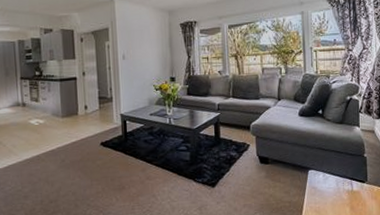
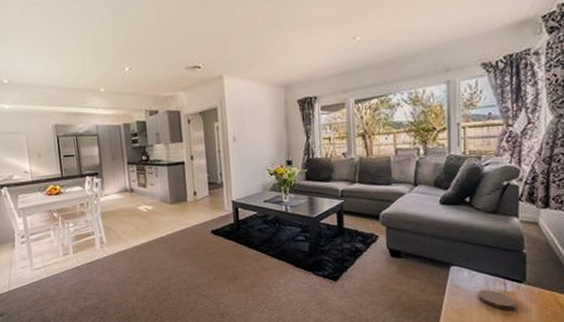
coaster: none [331,189,360,207] -> present [478,289,515,310]

